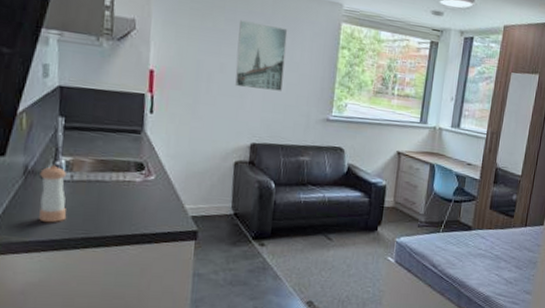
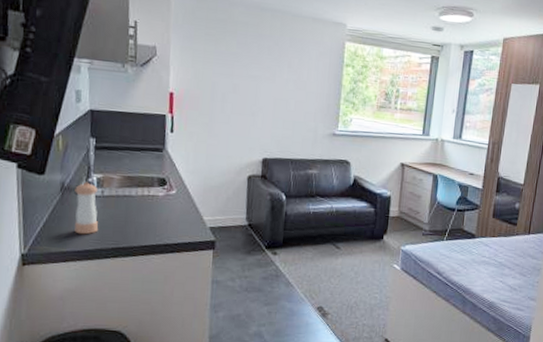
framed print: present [235,20,288,91] -> none [247,43,295,109]

